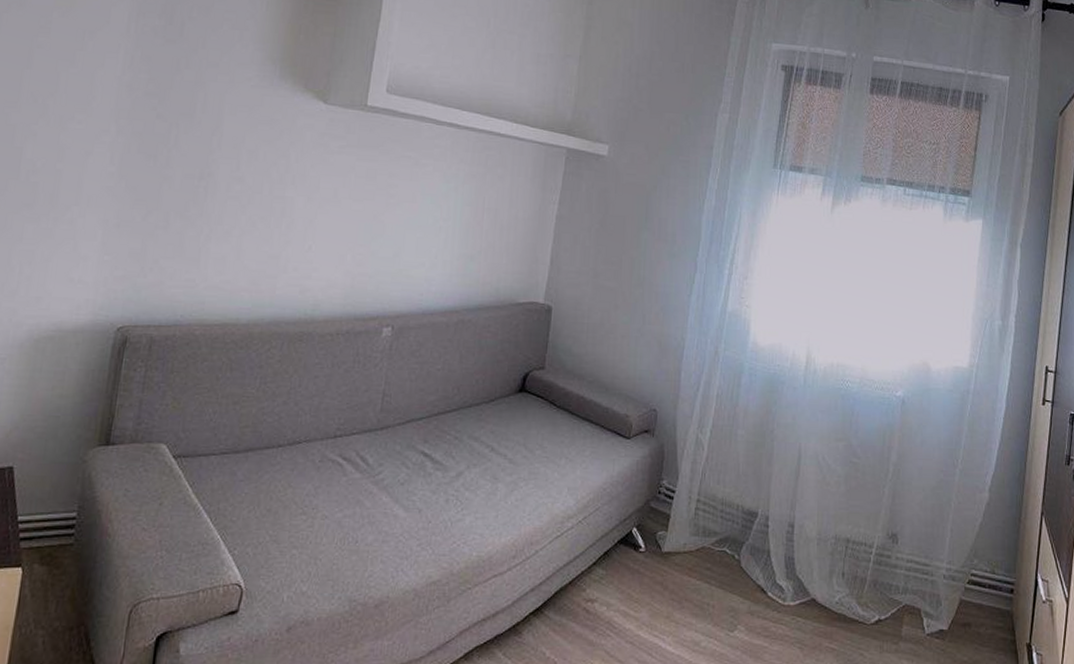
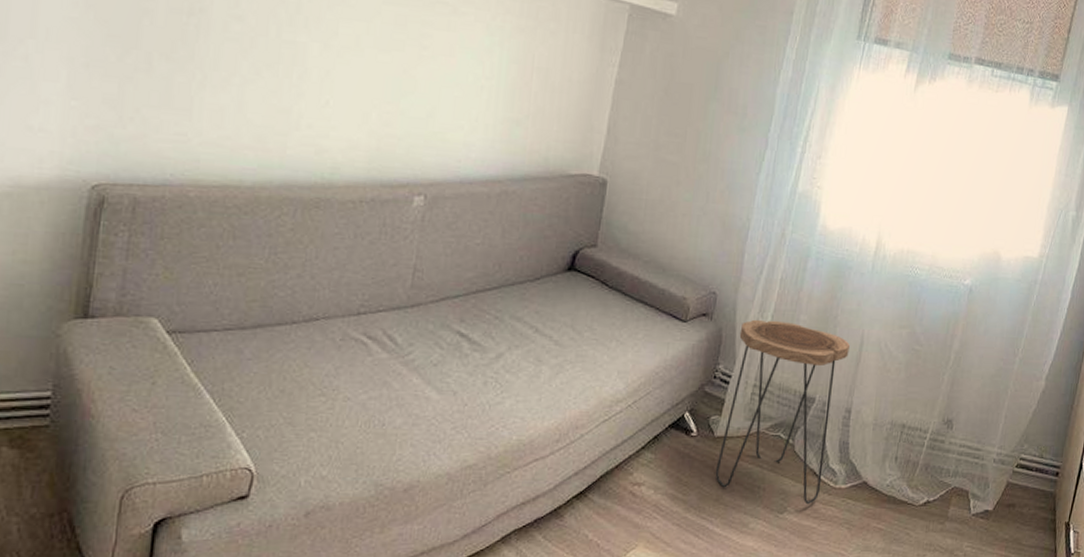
side table: none [664,435,788,623] -> present [715,319,850,505]

